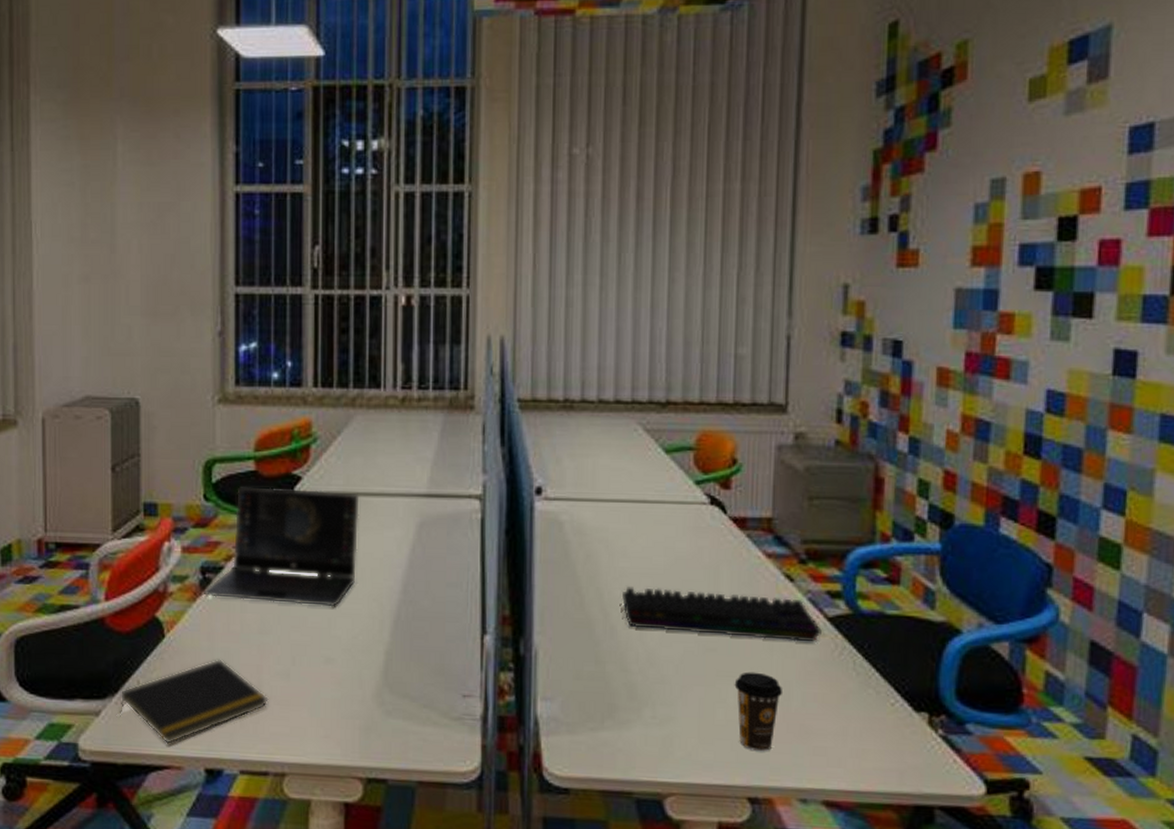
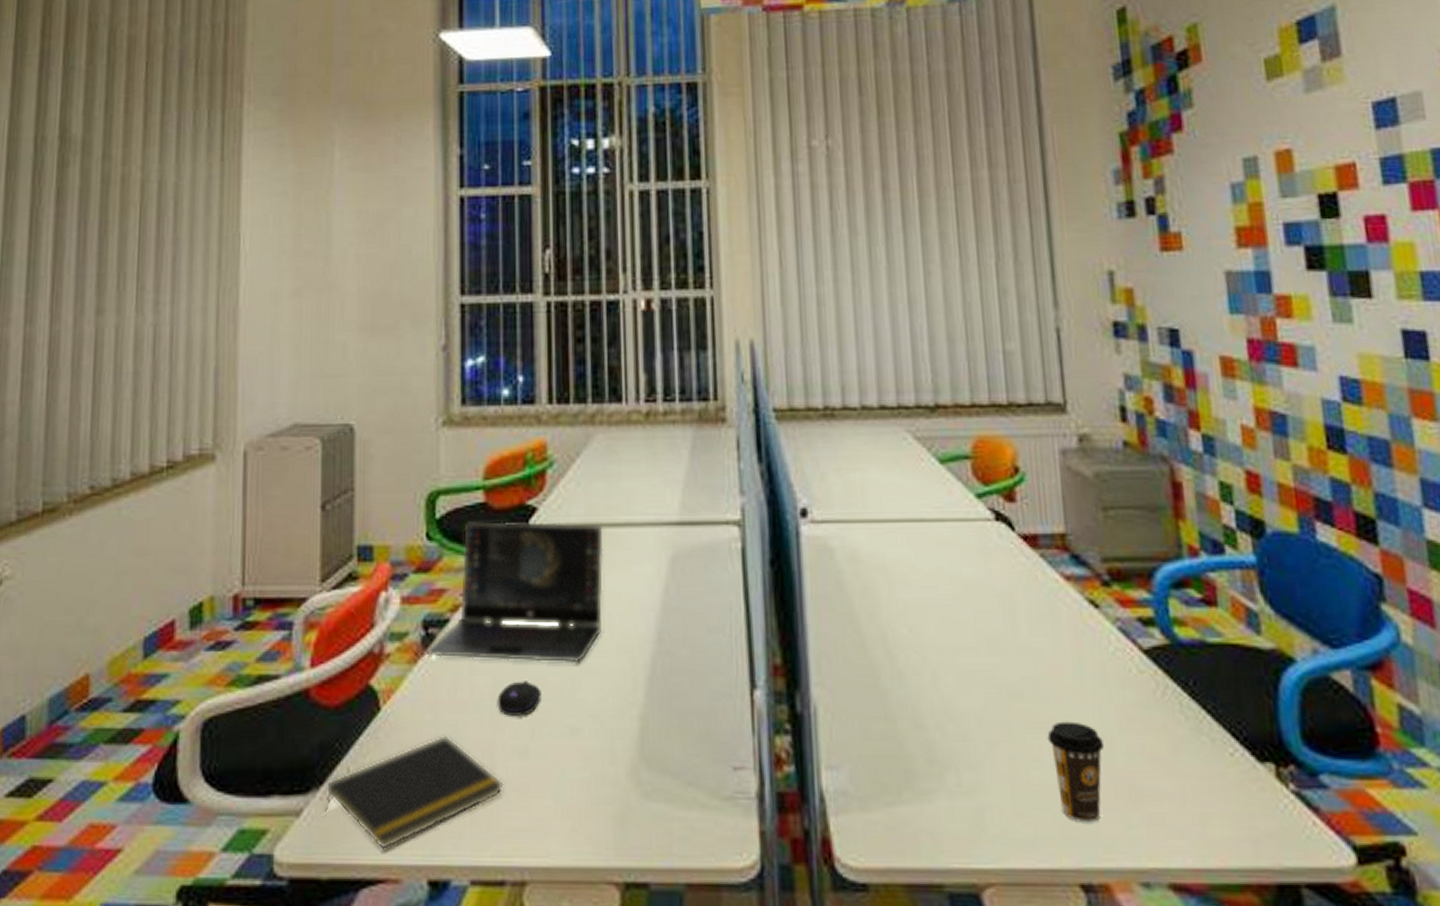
computer mouse: none [264,619,302,647] -> present [497,681,542,716]
keyboard: present [621,587,822,643] -> none [907,622,1139,681]

